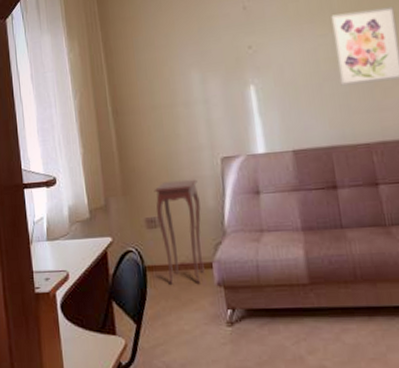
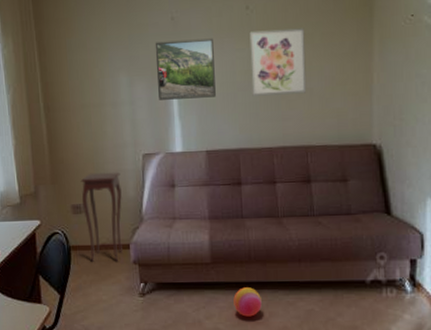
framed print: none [227,25,299,97] -> present [155,38,216,100]
ball: none [340,314,376,351] -> present [233,287,262,317]

